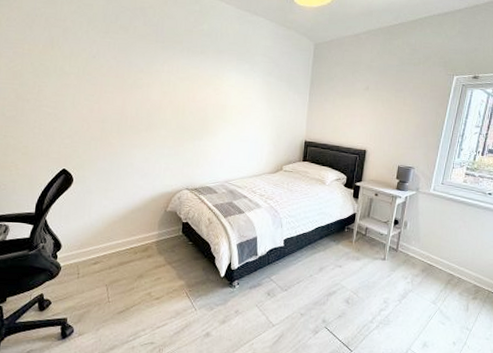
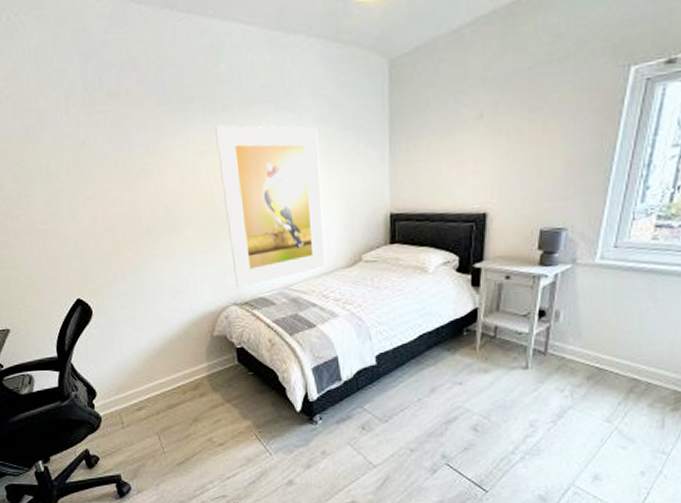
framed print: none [190,63,264,177] -> present [215,125,326,287]

